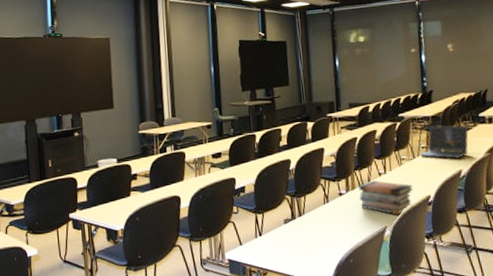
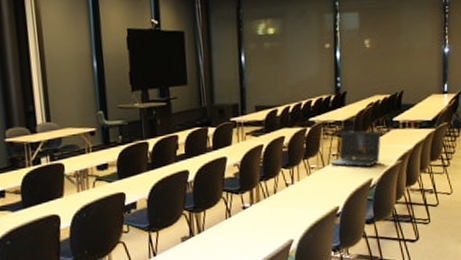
book stack: present [359,180,413,215] -> none [264,191,322,229]

